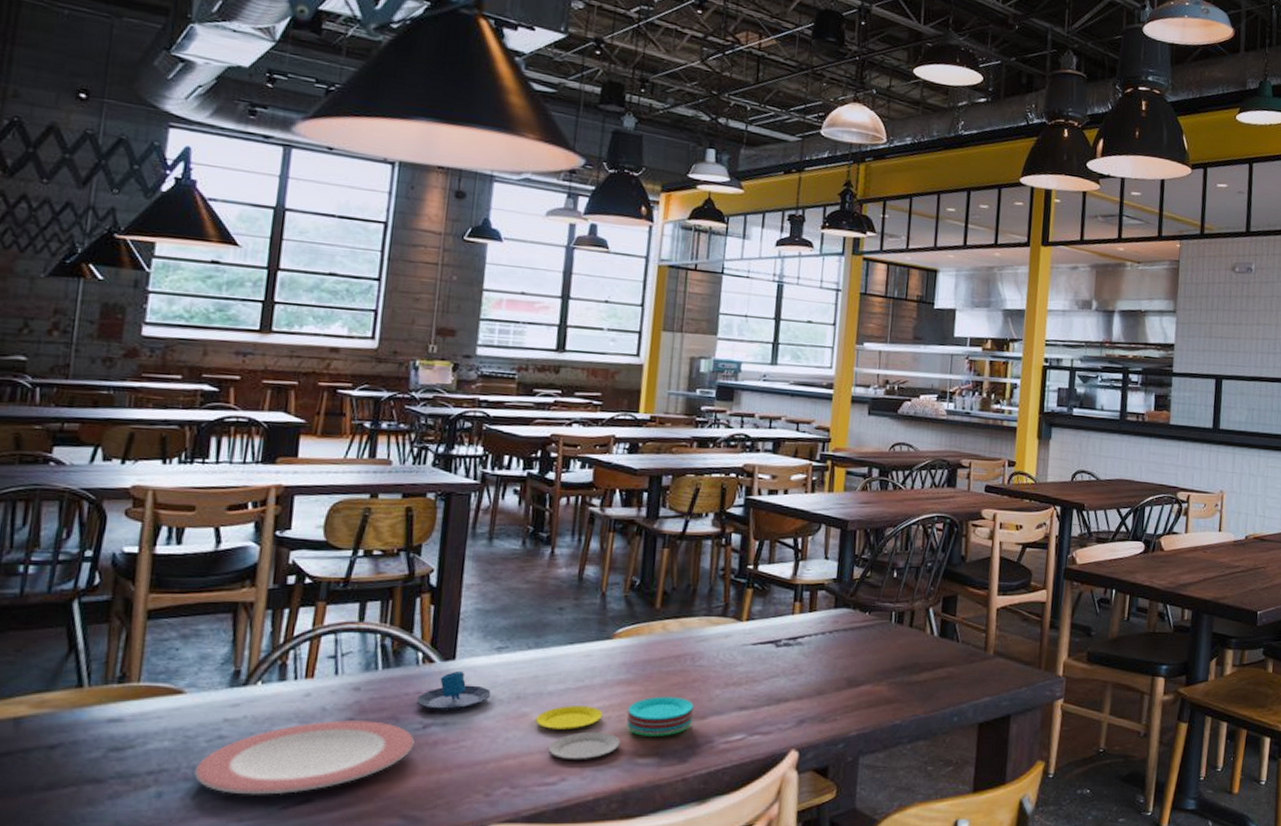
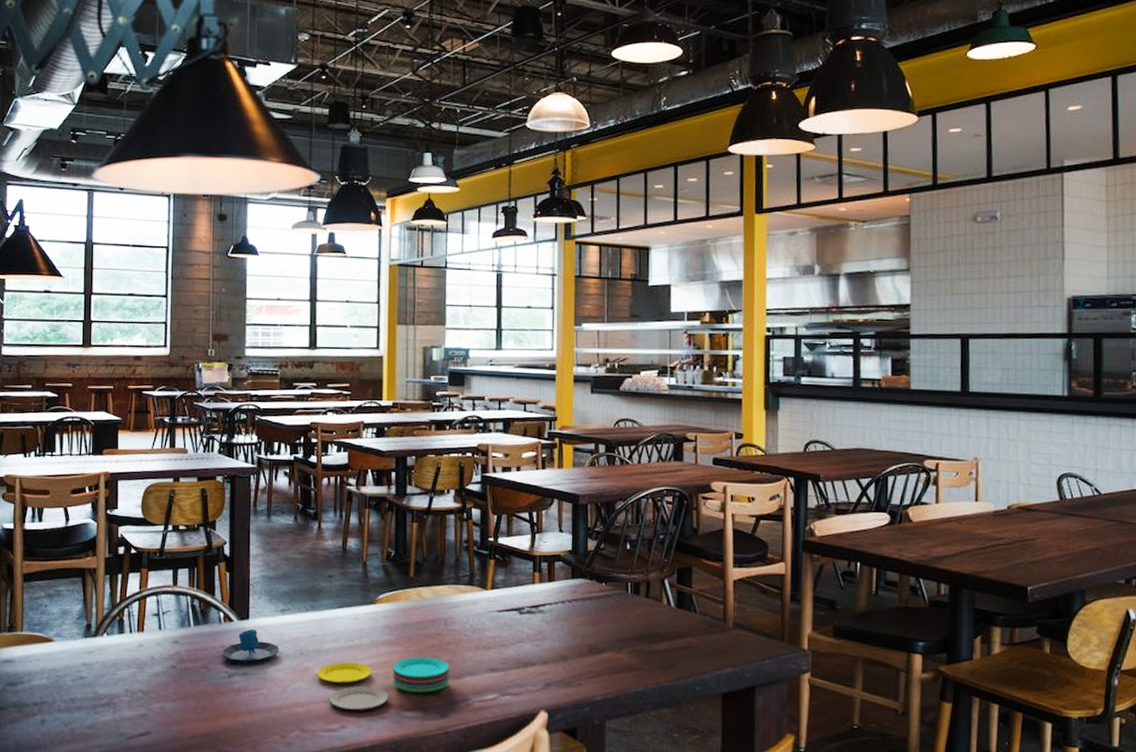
plate: present [194,720,414,795] -> none [66,667,223,727]

